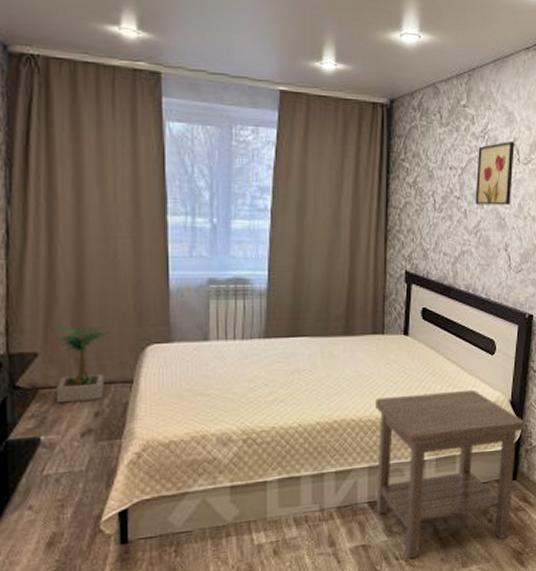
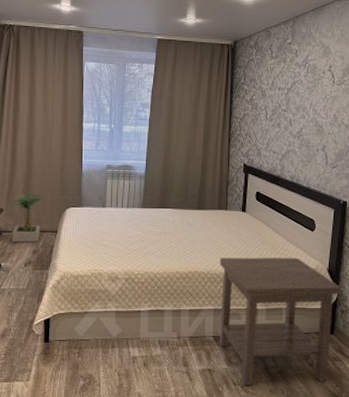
wall art: present [475,140,515,206] -> none [298,67,330,116]

